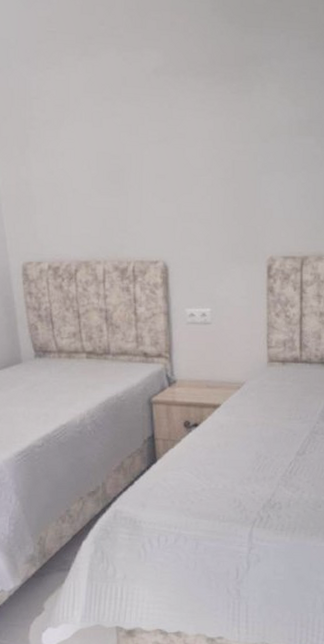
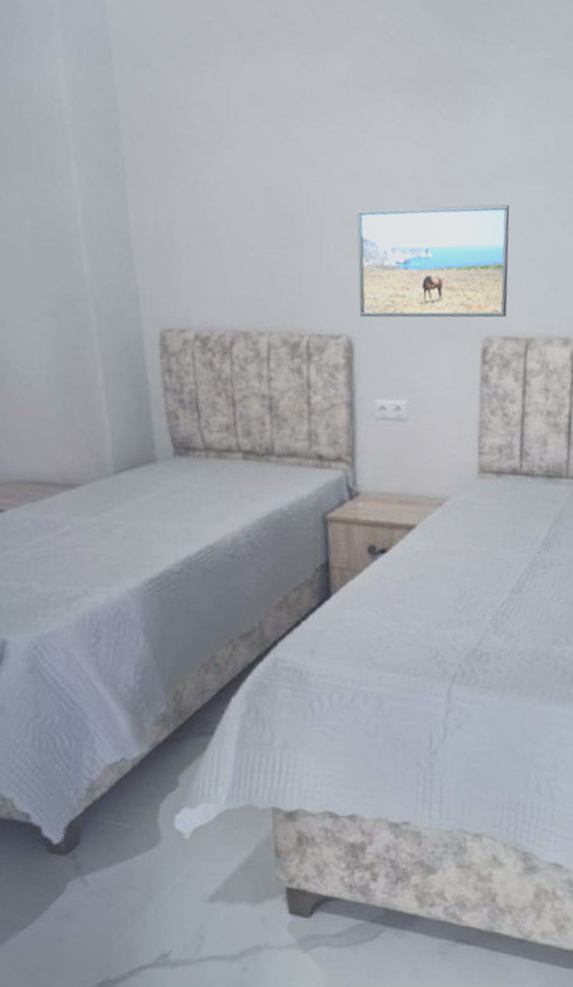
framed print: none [168,154,286,246] -> present [357,204,510,318]

